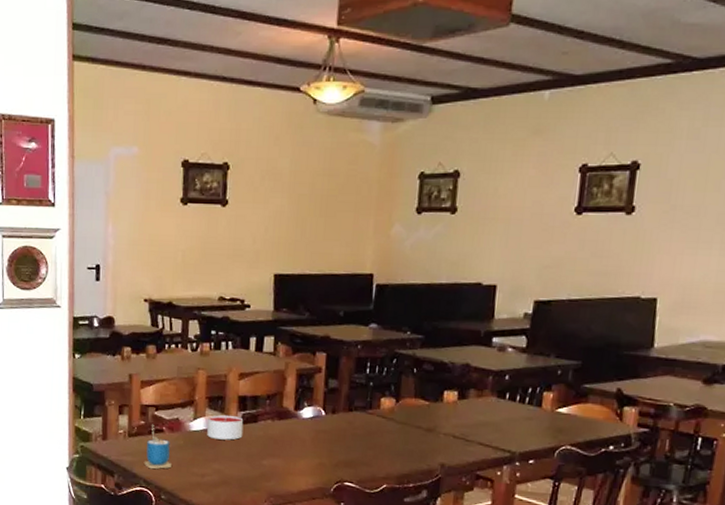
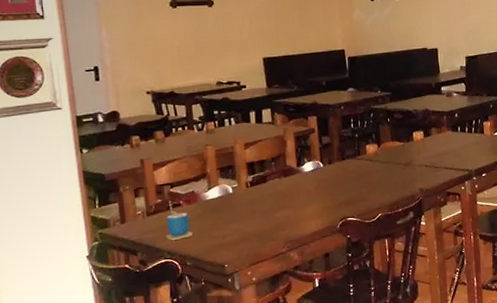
candle: present [207,415,244,440] -> none [220,180,255,203]

